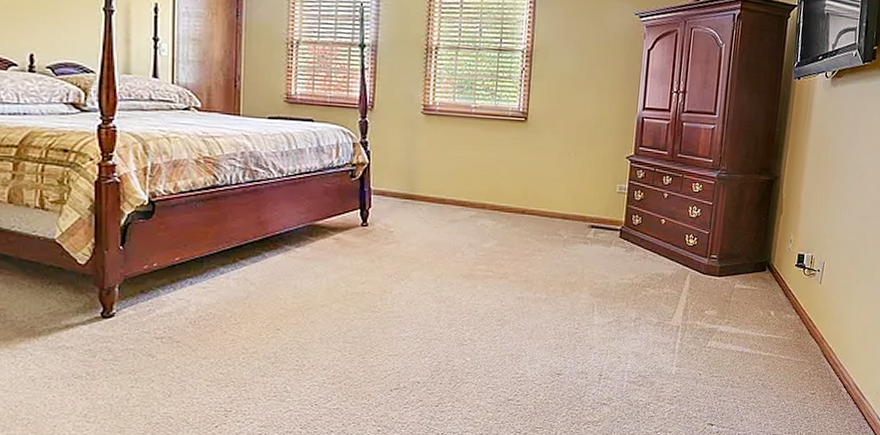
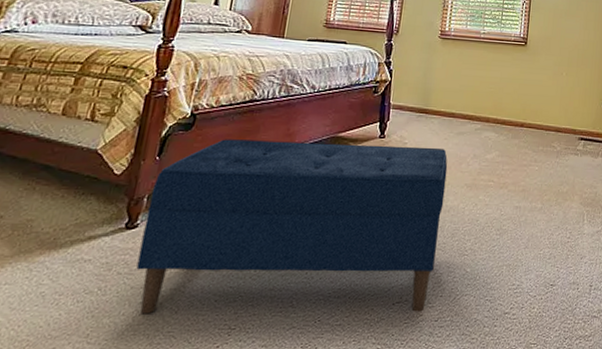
bench: none [121,228,441,398] -> present [136,139,448,314]

